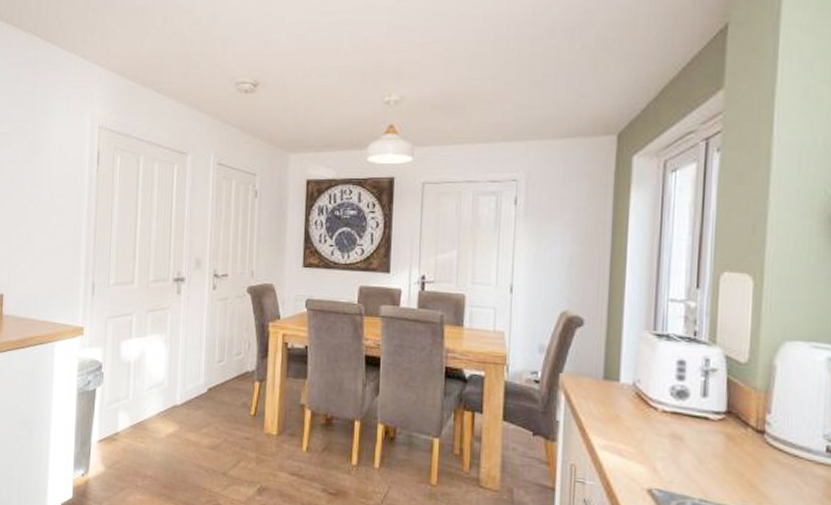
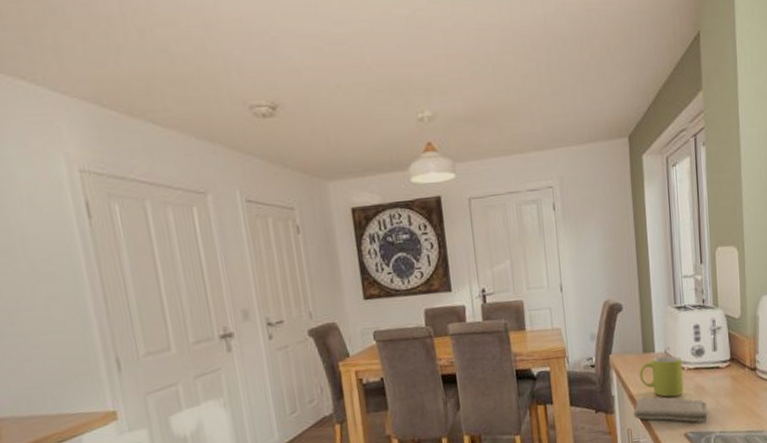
washcloth: none [581,431,686,482] -> present [633,396,709,423]
mug: none [595,388,655,441] -> present [639,355,684,397]

